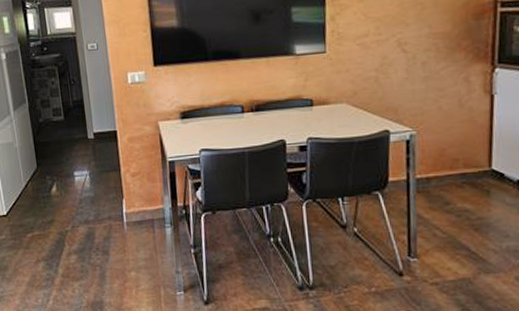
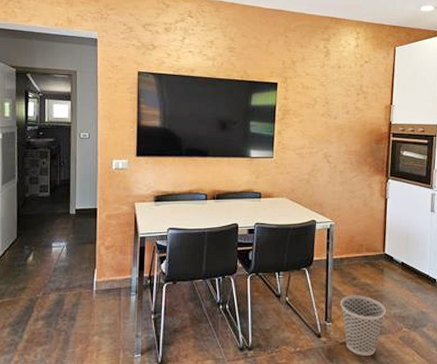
wastebasket: none [428,224,495,299] -> present [340,295,386,356]

